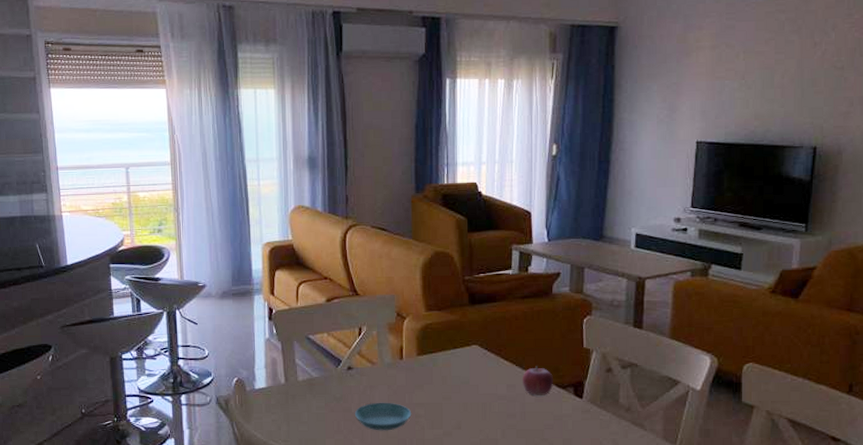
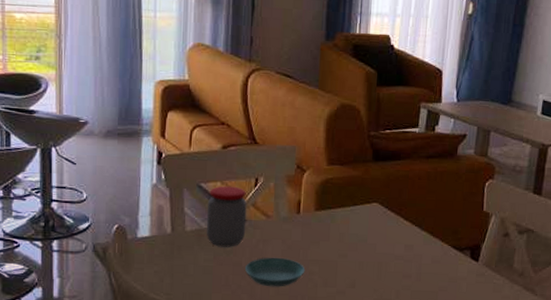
jar: none [317,336,353,394] -> present [207,186,247,247]
fruit: present [523,366,554,395] -> none [421,227,452,257]

